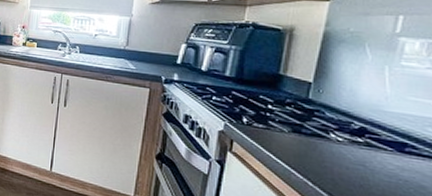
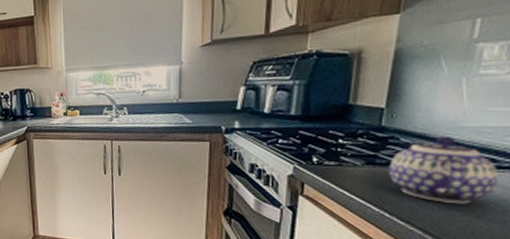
teapot: none [314,116,417,185] -> present [389,135,498,204]

